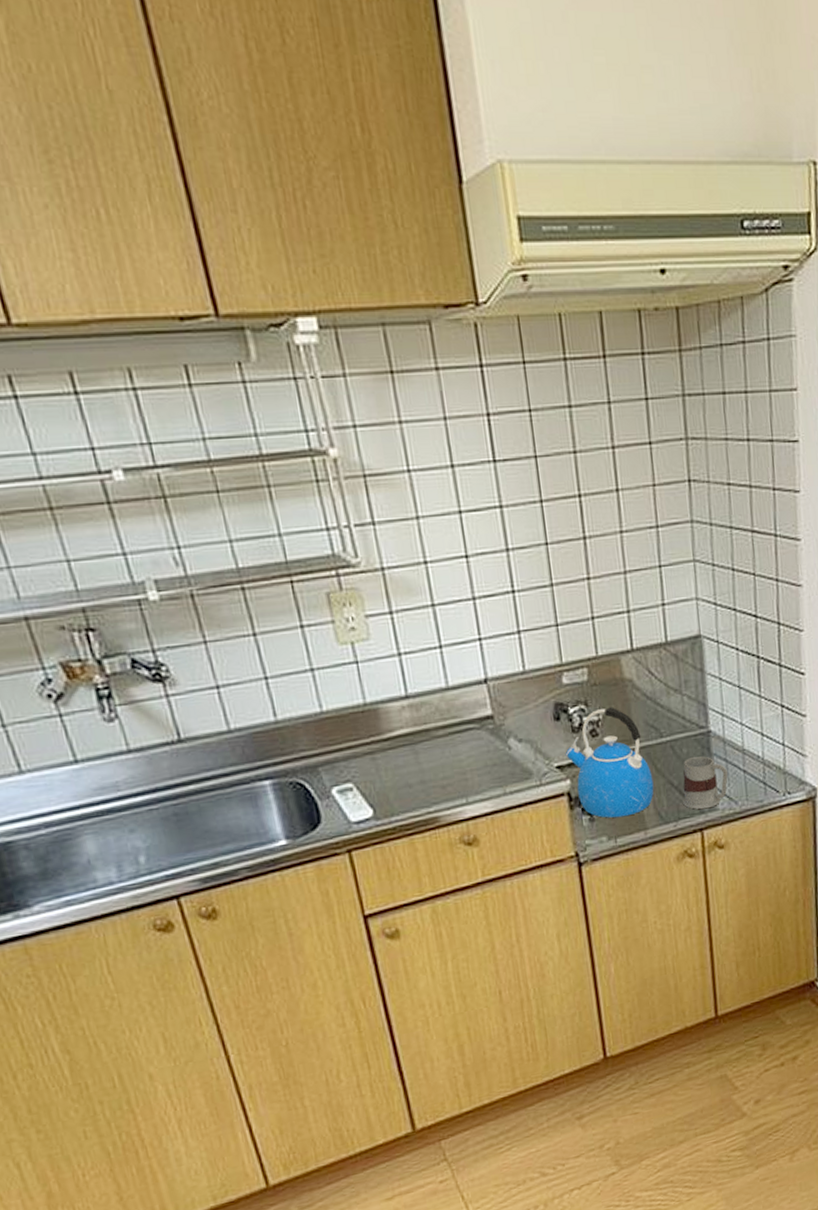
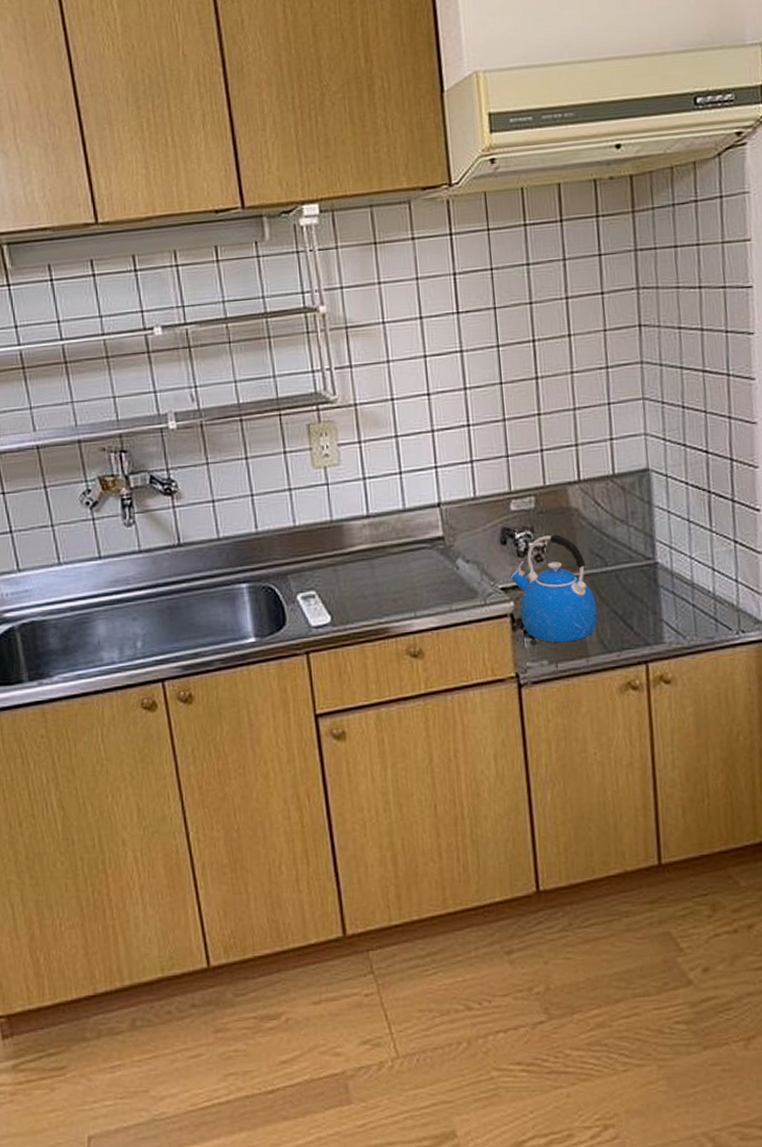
mug: present [683,756,728,810] -> none [627,587,676,642]

